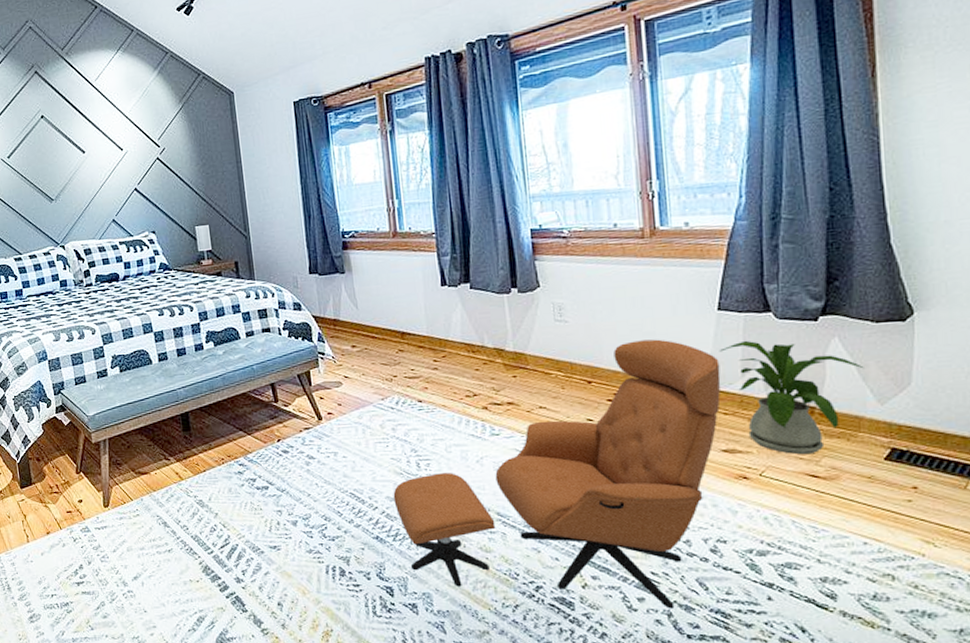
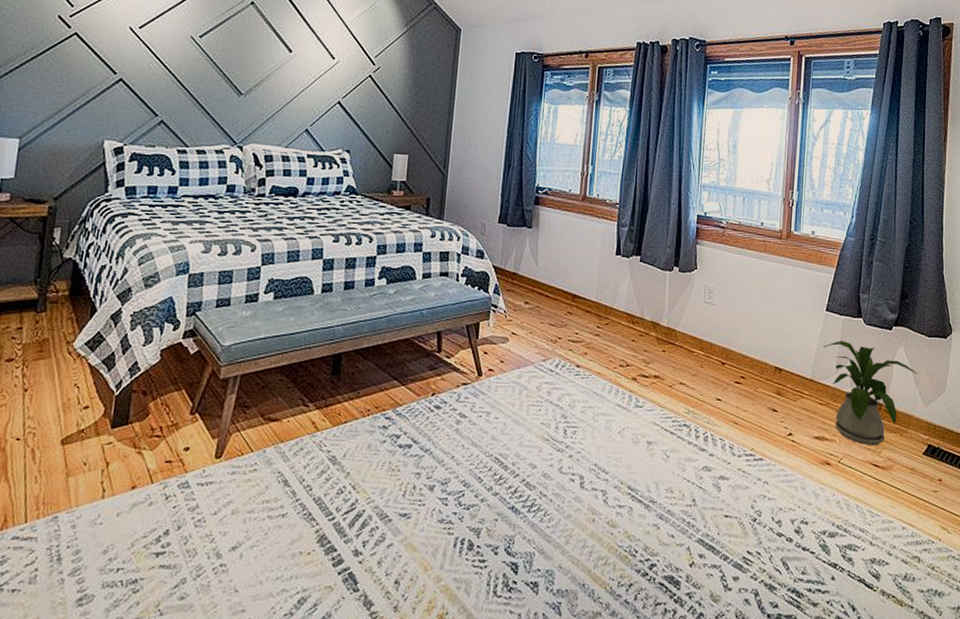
armchair: present [393,339,721,609] -> none [535,329,822,588]

